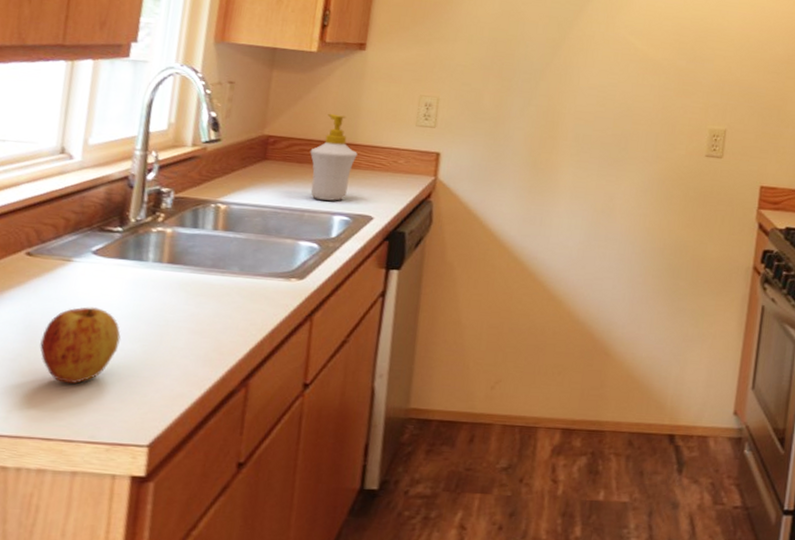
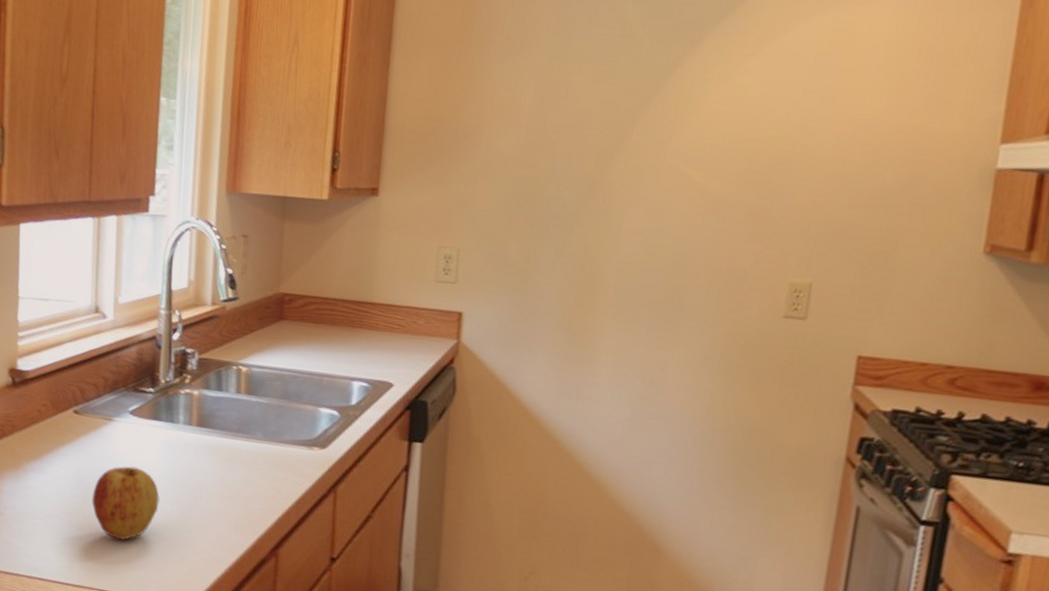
soap bottle: present [310,113,358,201] -> none [326,268,375,365]

